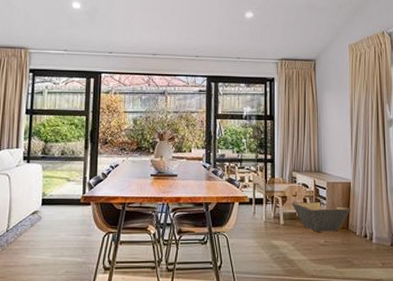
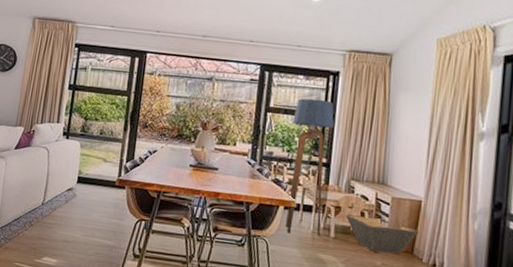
floor lamp: none [239,103,274,226] -> present [284,98,334,235]

